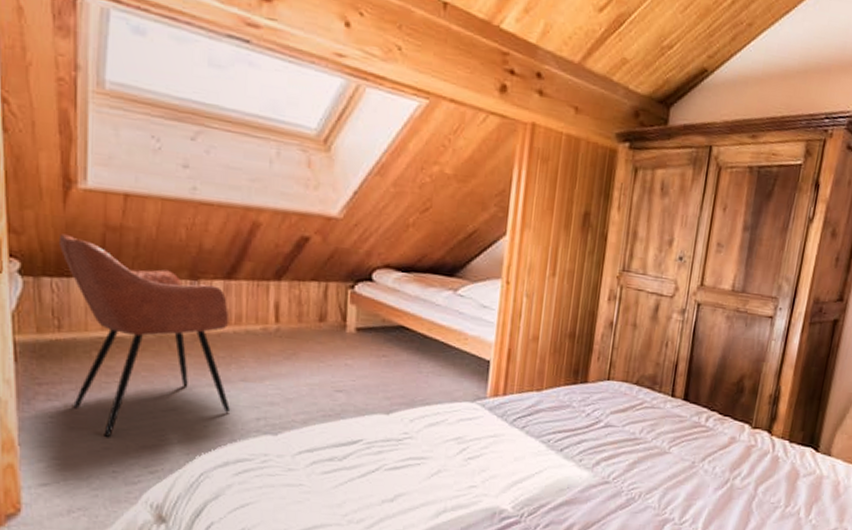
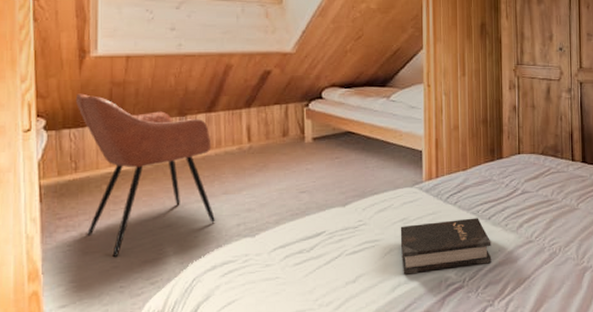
hardback book: none [450,445,560,501] -> present [400,218,492,275]

